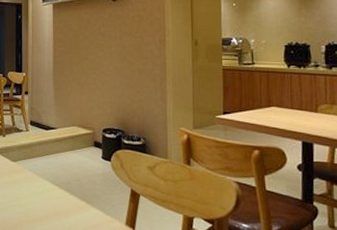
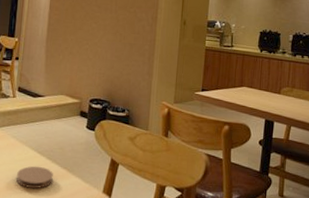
coaster: none [37,198,73,221] -> present [16,166,53,188]

